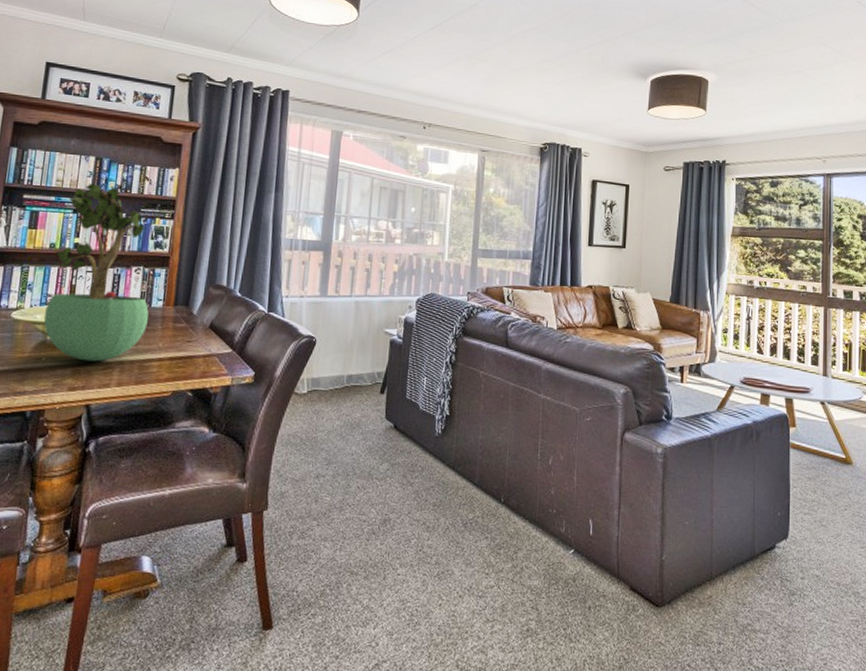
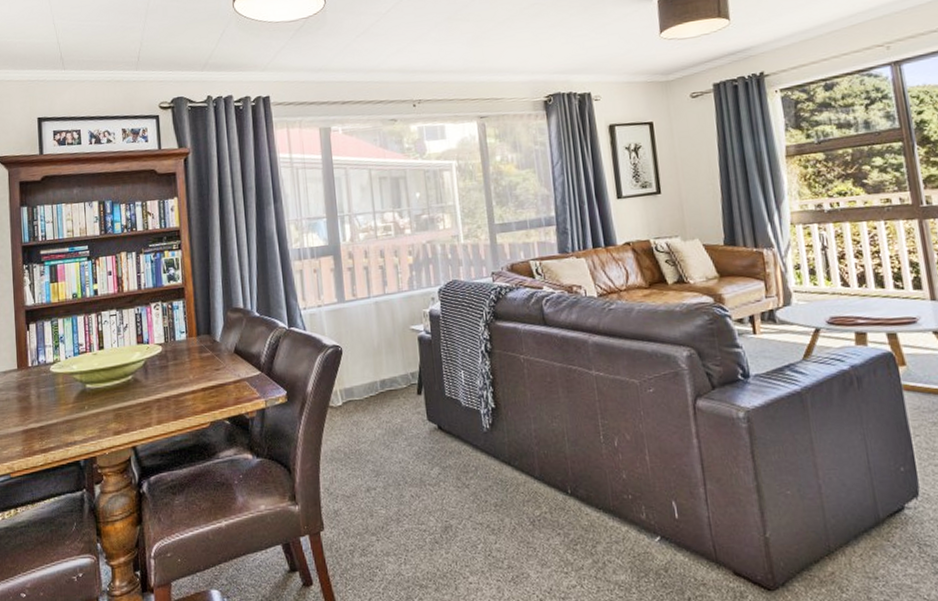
potted plant: present [43,183,149,362] -> none [79,226,175,404]

